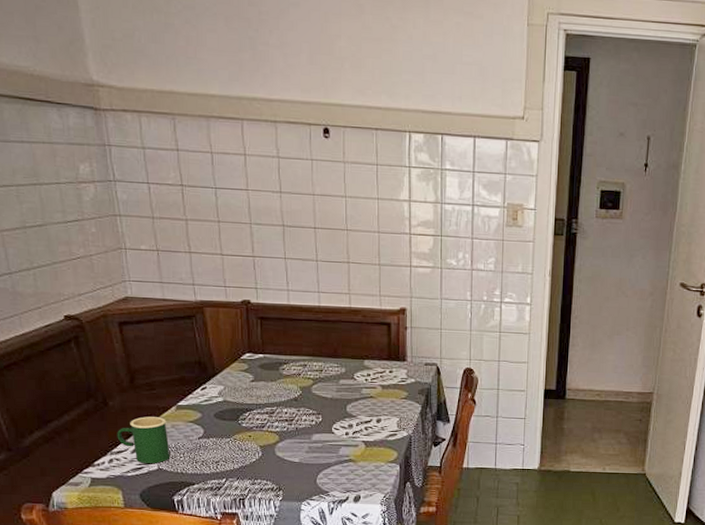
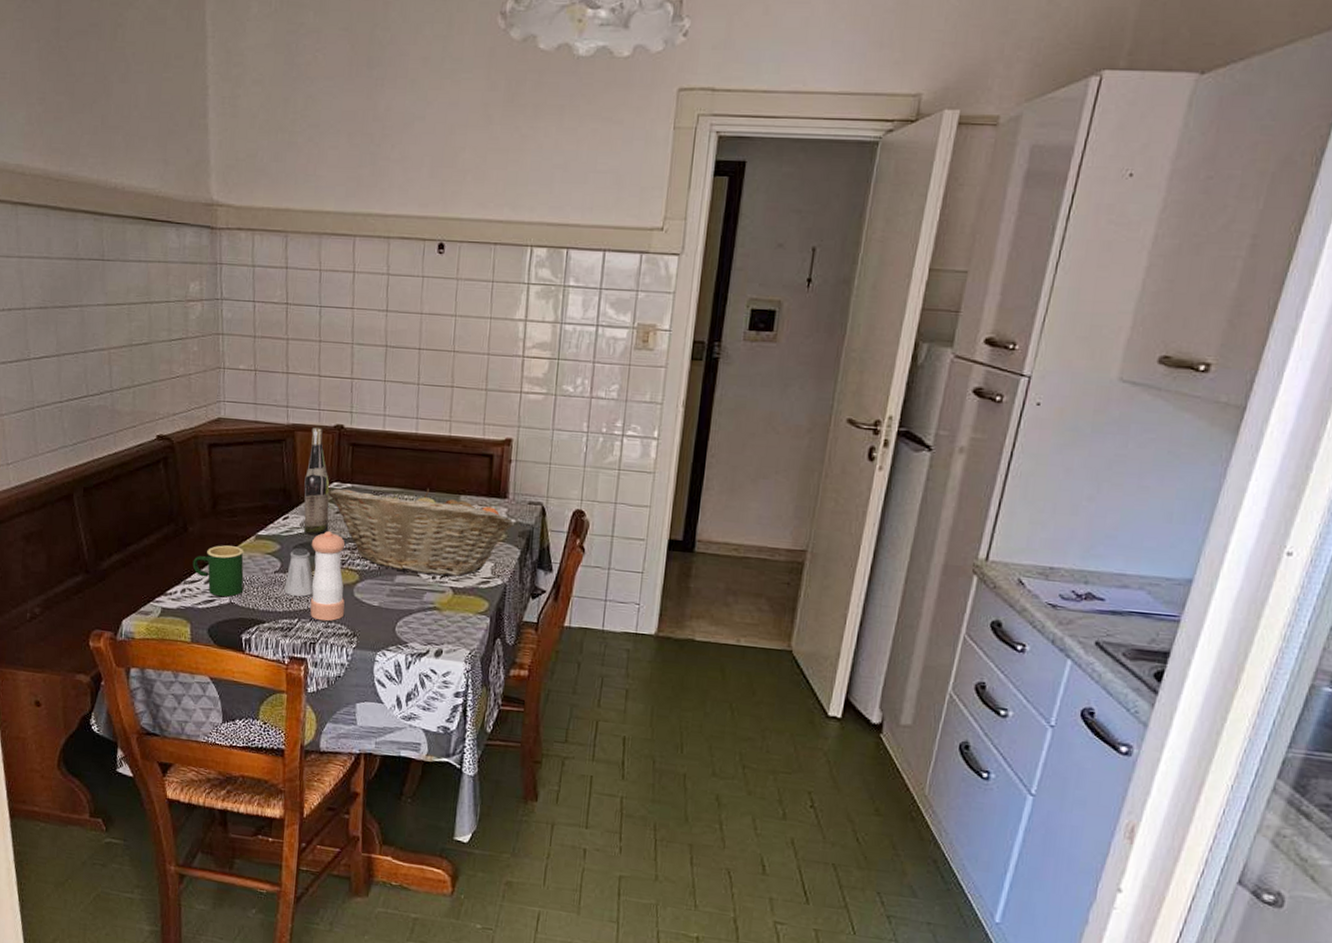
saltshaker: none [209,414,237,459] -> present [284,547,314,597]
wine bottle: none [218,303,246,403] -> present [304,427,330,536]
pepper shaker: none [230,398,269,479] -> present [310,531,346,622]
fruit basket: none [242,355,415,432] -> present [328,488,515,577]

